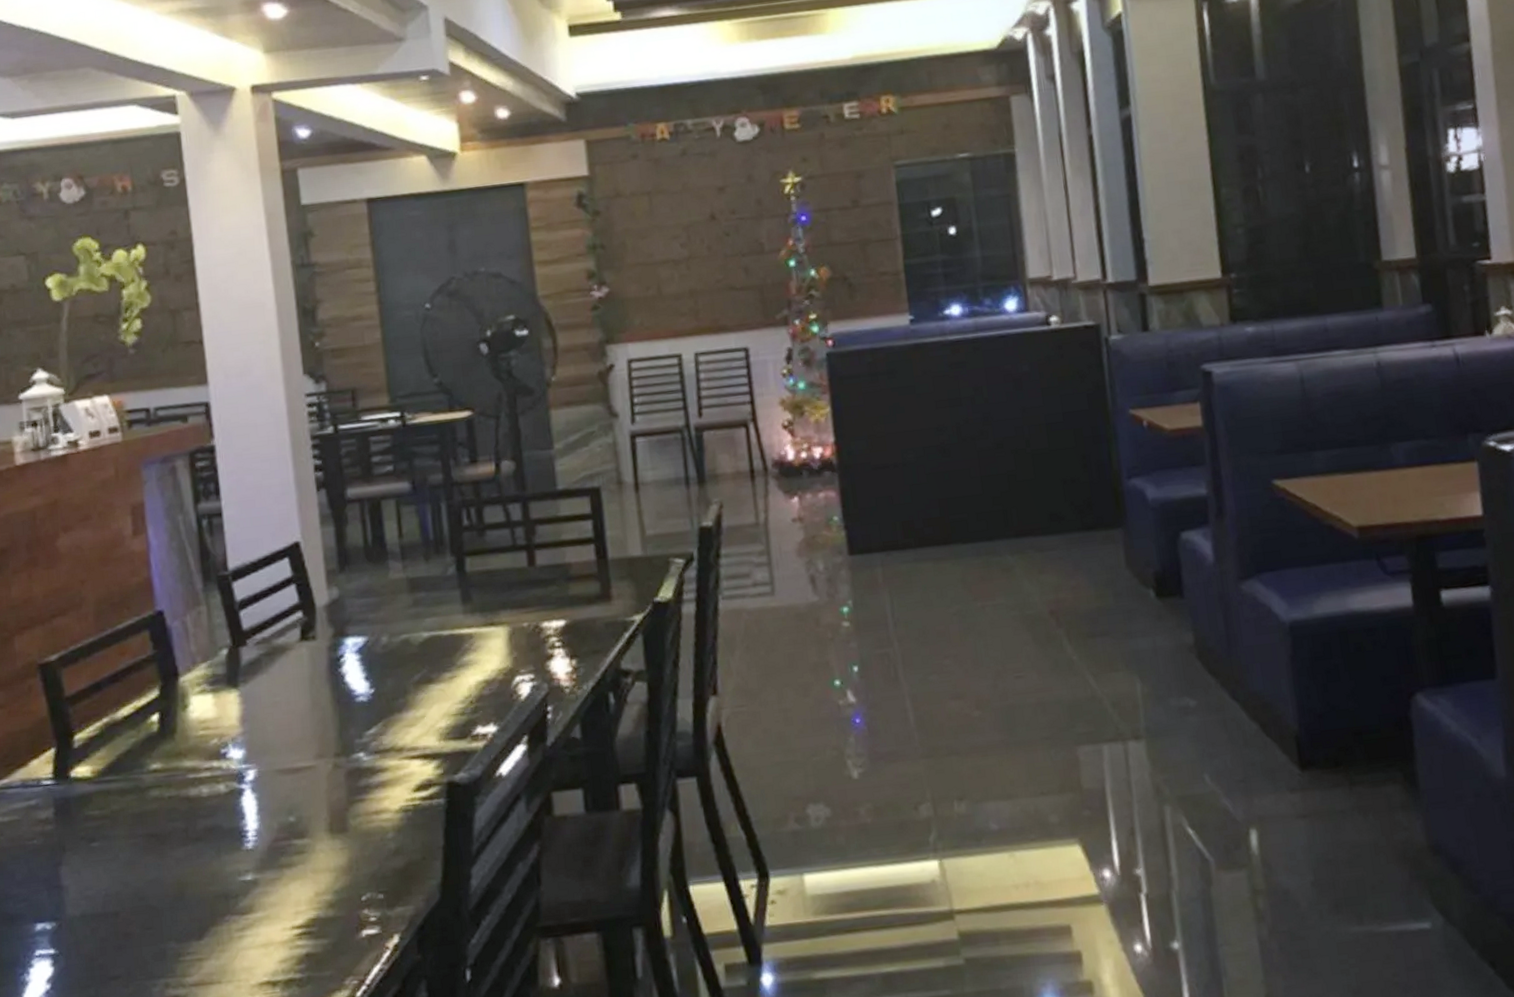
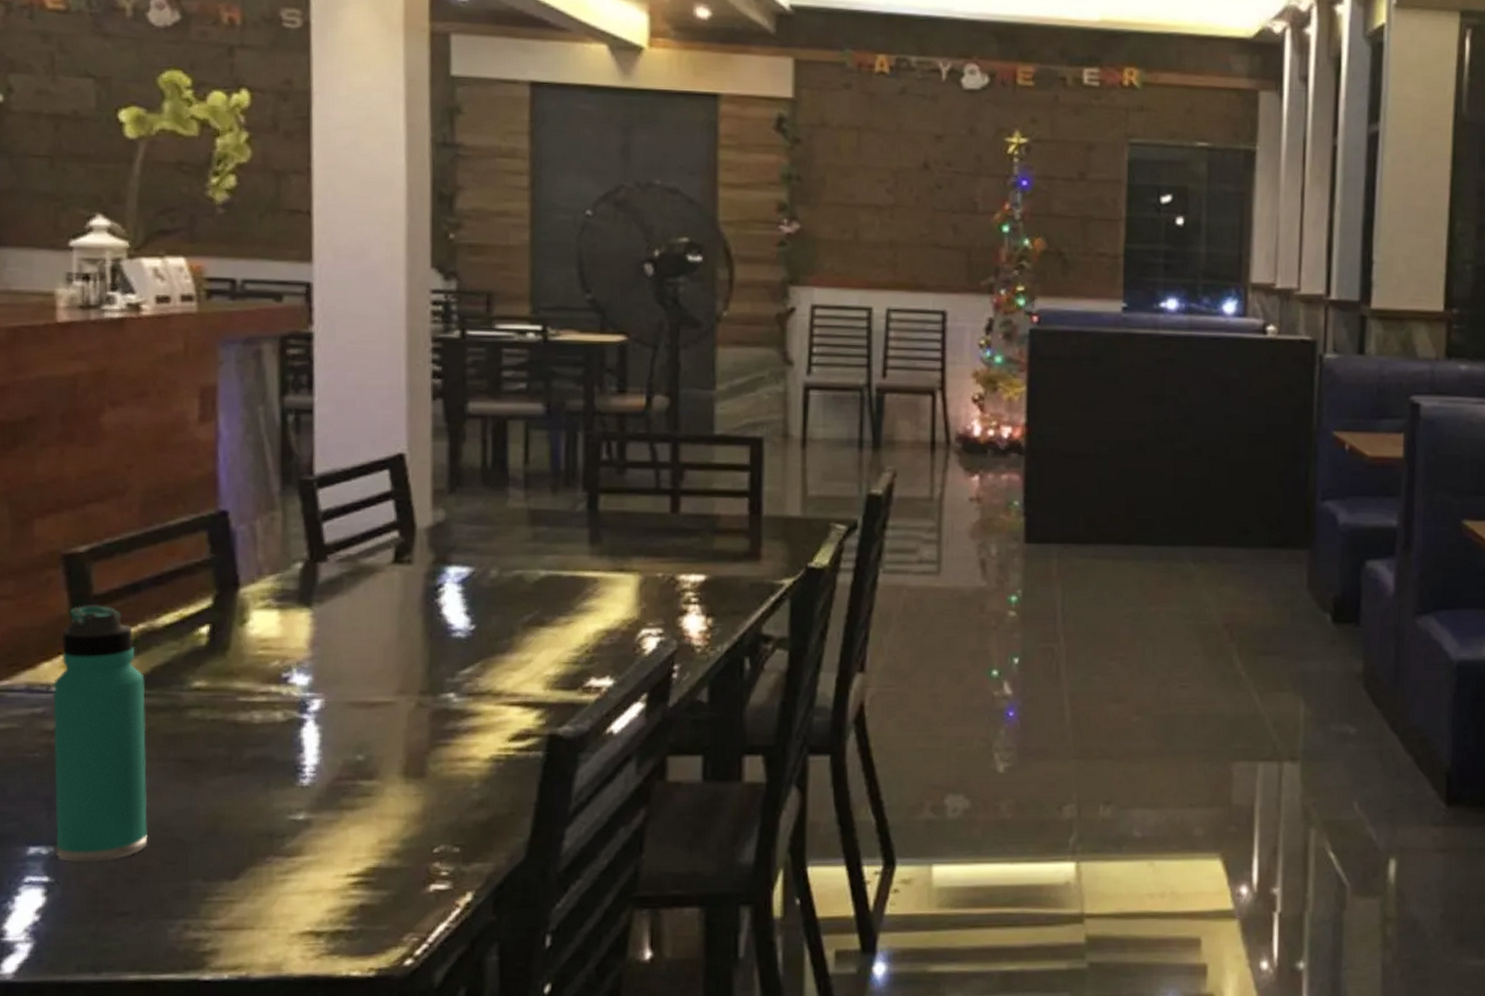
thermos bottle: none [42,705,128,935] -> present [52,605,148,863]

